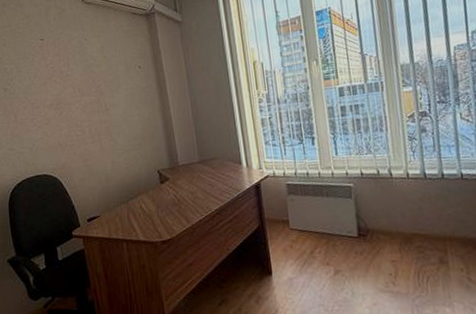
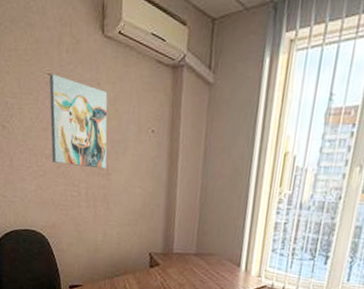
wall art: none [41,39,104,110] -> present [49,74,108,170]

